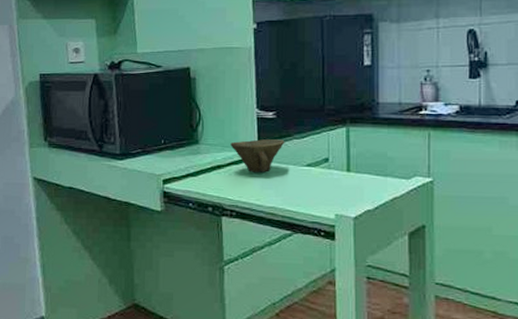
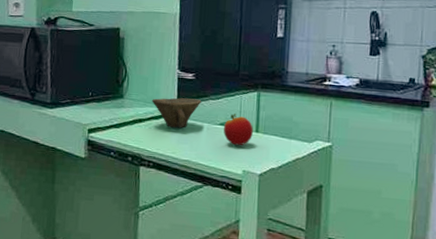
apple: none [311,153,344,188] -> present [224,113,253,146]

